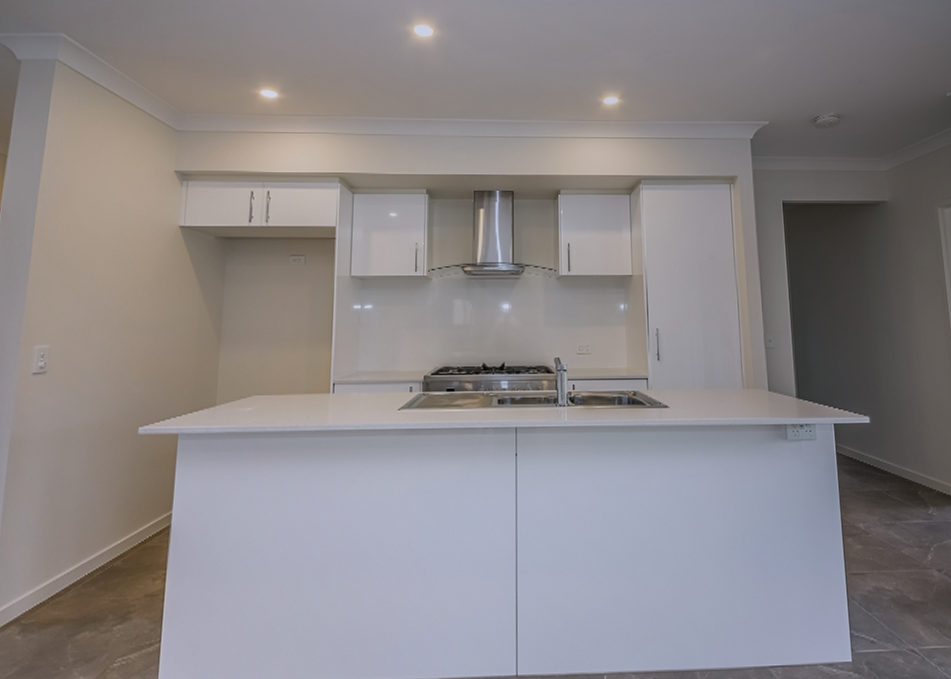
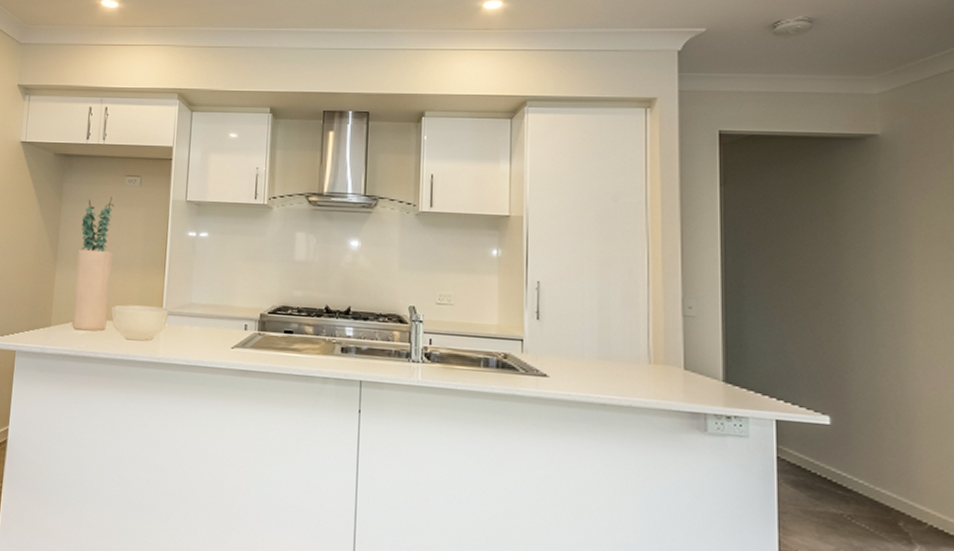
vase: none [239,276,279,407] -> present [72,197,114,332]
bowl: none [279,378,337,412] -> present [111,304,170,341]

